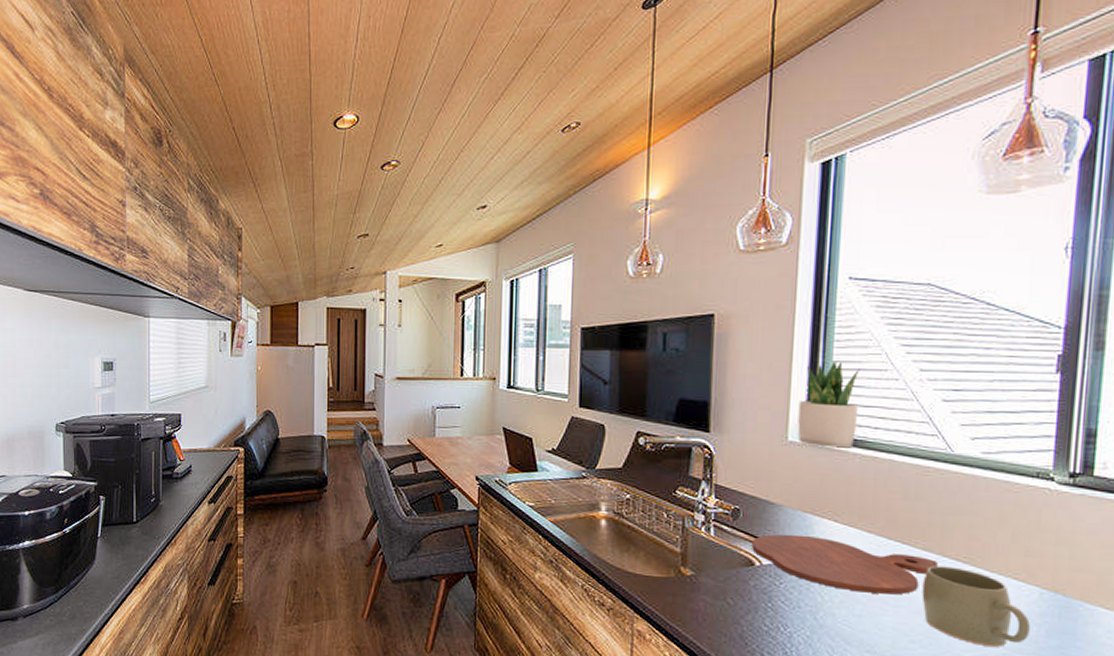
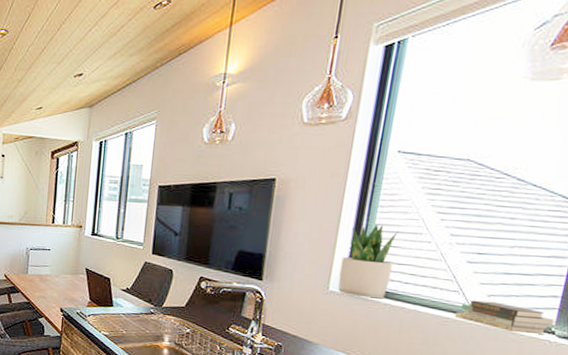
books: none [935,444,1051,482] -> present [454,300,554,334]

